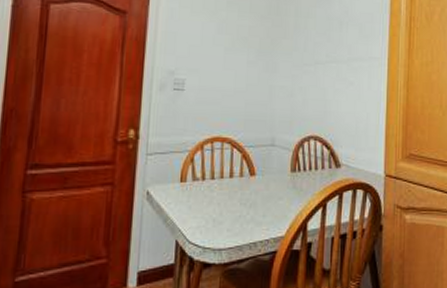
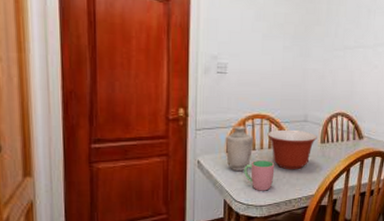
vase: none [179,150,212,206] -> present [225,126,253,172]
cup: none [200,191,237,230] -> present [244,159,275,191]
mixing bowl: none [228,155,287,205] -> present [267,129,317,170]

